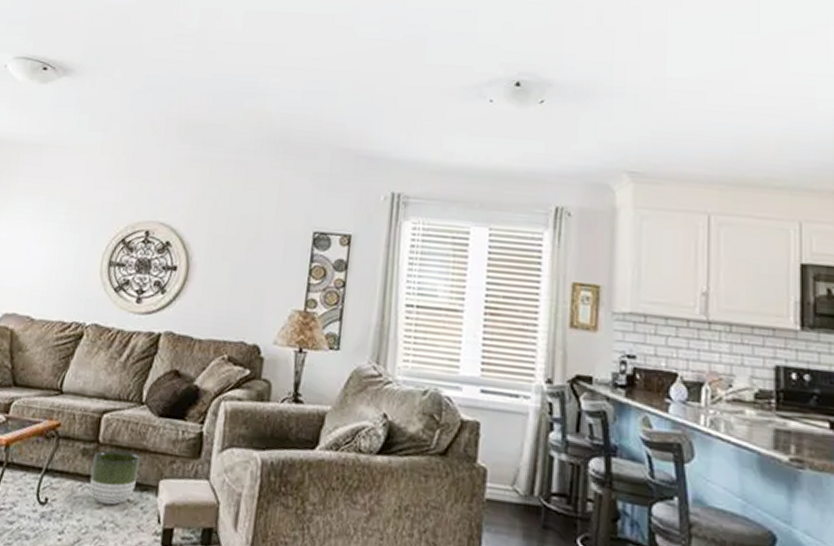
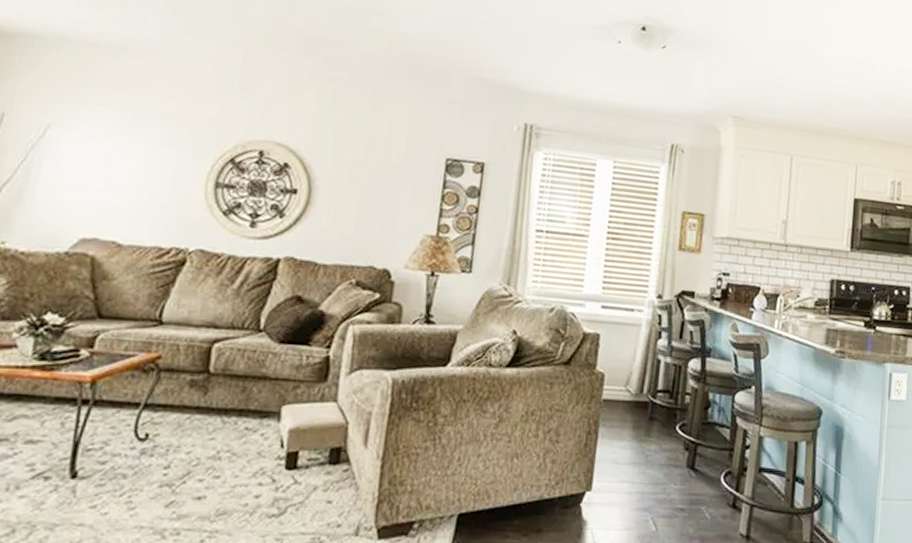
planter: present [89,449,141,506] -> none [199,379,260,435]

